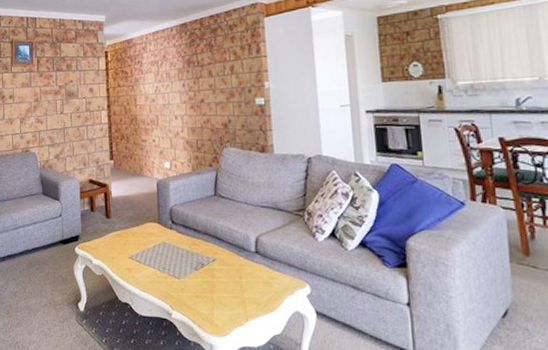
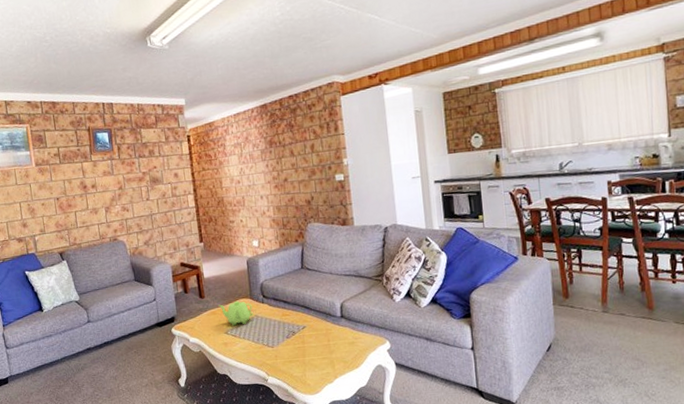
teapot: none [124,224,160,251] -> present [218,300,253,326]

